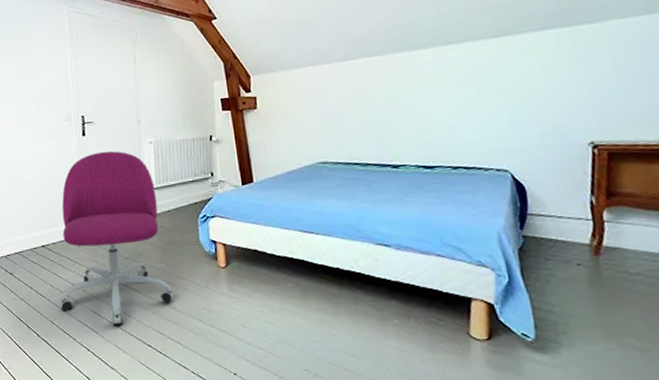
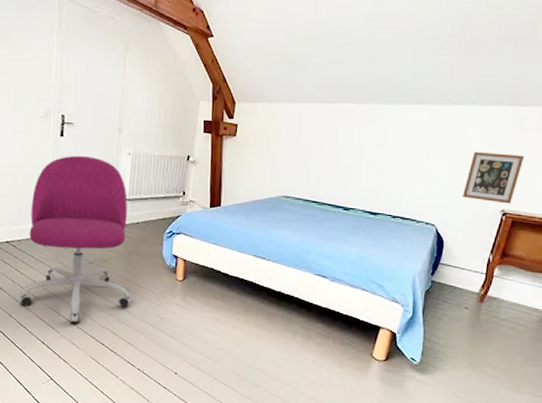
picture frame: none [533,77,602,136] -> present [463,151,525,204]

